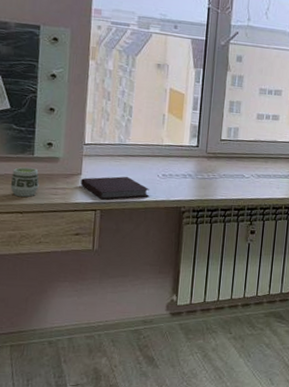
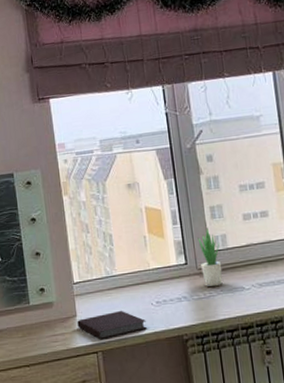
cup: present [10,167,39,197] -> none [13,317,40,349]
potted plant: none [210,119,231,170] -> present [197,227,223,286]

